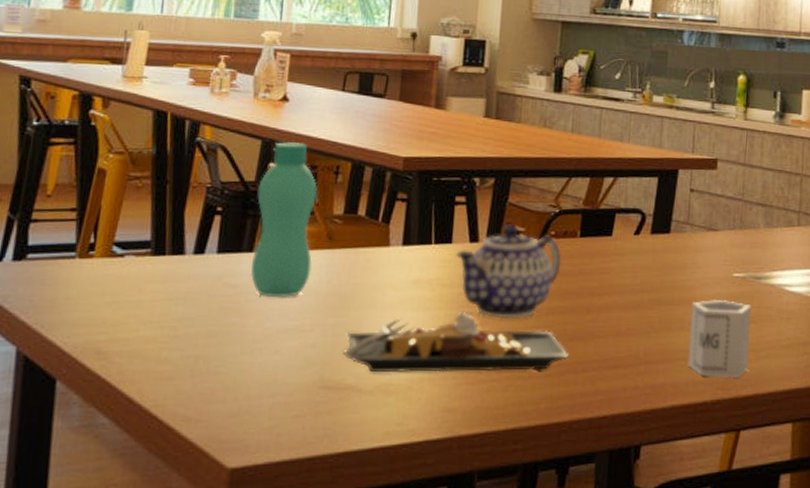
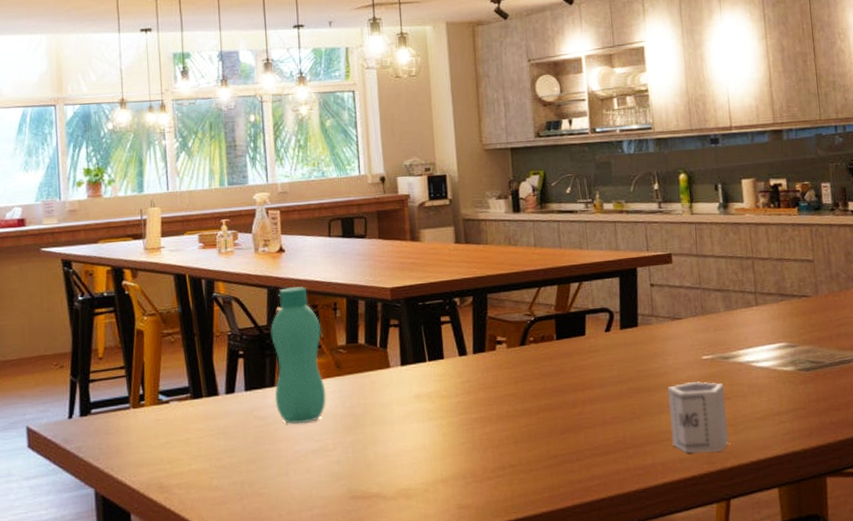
plate: present [343,311,569,373] -> none [364,418,562,481]
teapot: present [456,224,562,319] -> none [449,336,544,421]

